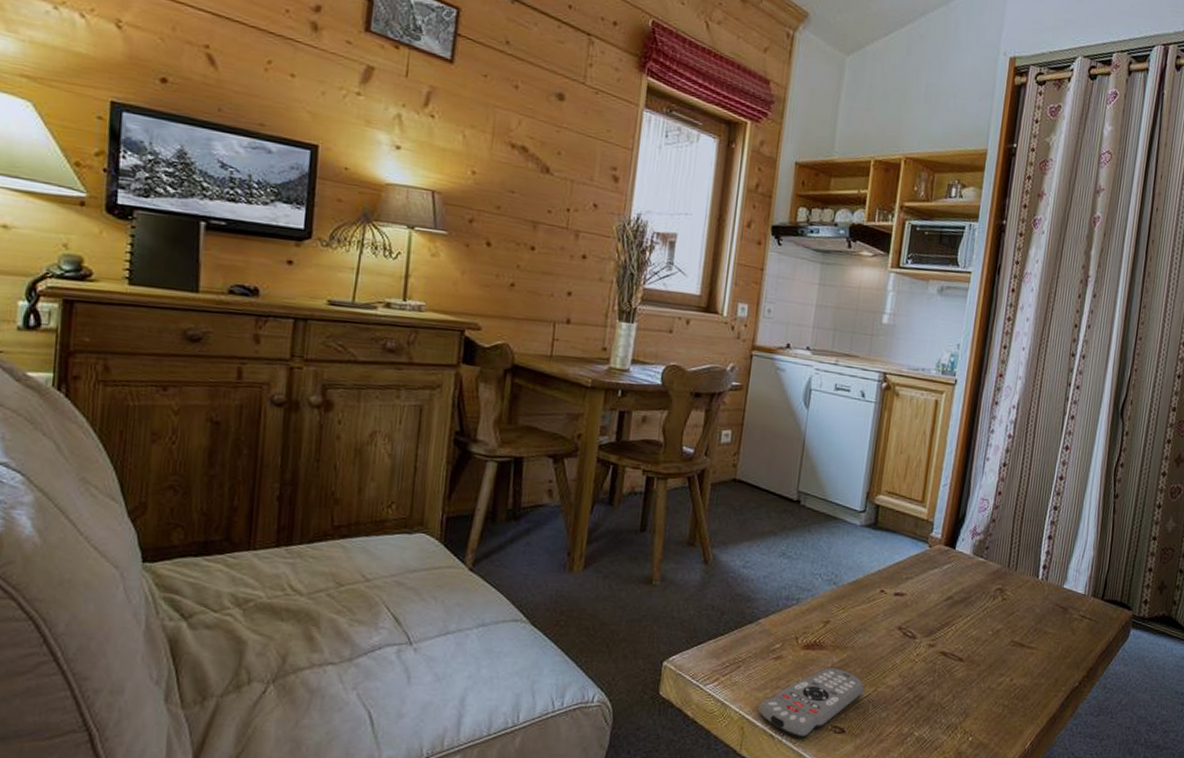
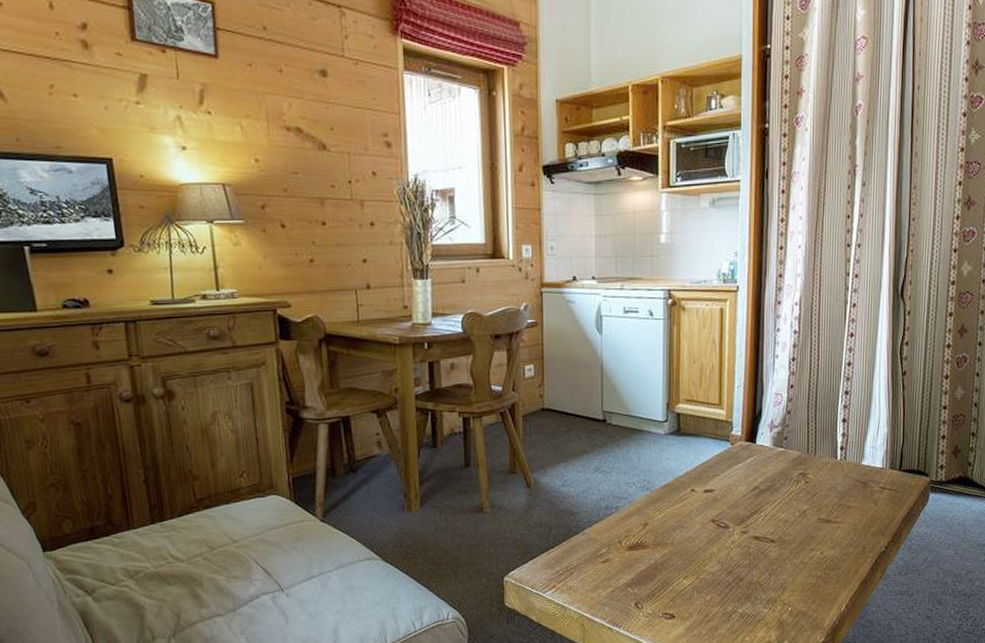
remote control: present [758,667,864,739] -> none [594,563,687,628]

